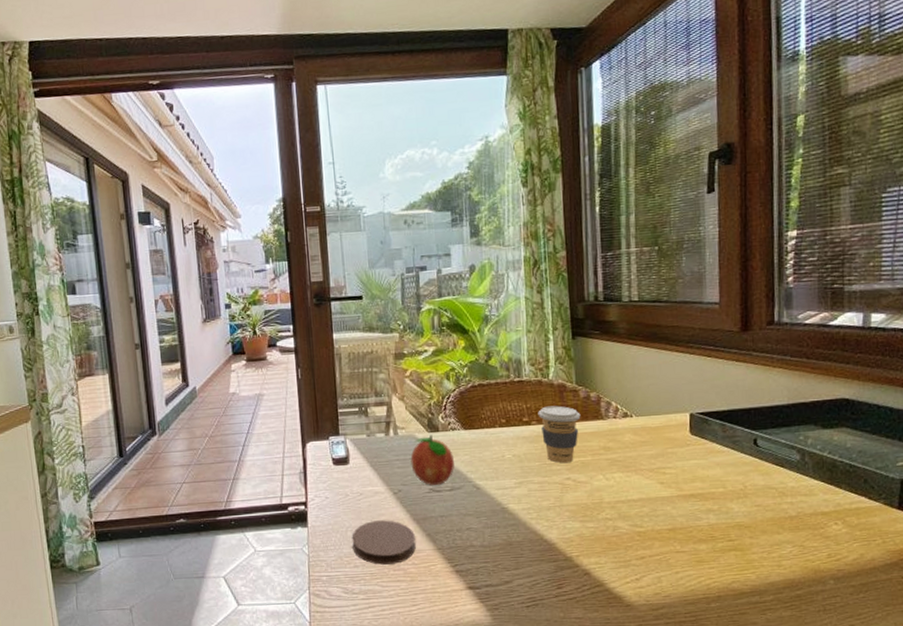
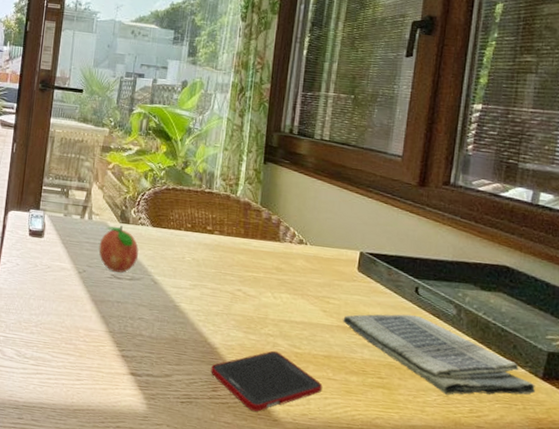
coaster: present [351,520,416,565] -> none [32,294,91,338]
coffee cup: present [538,405,581,464] -> none [221,219,260,276]
cell phone: none [552,534,672,601] -> present [211,350,323,412]
dish towel: none [682,469,892,544] -> present [343,314,535,395]

